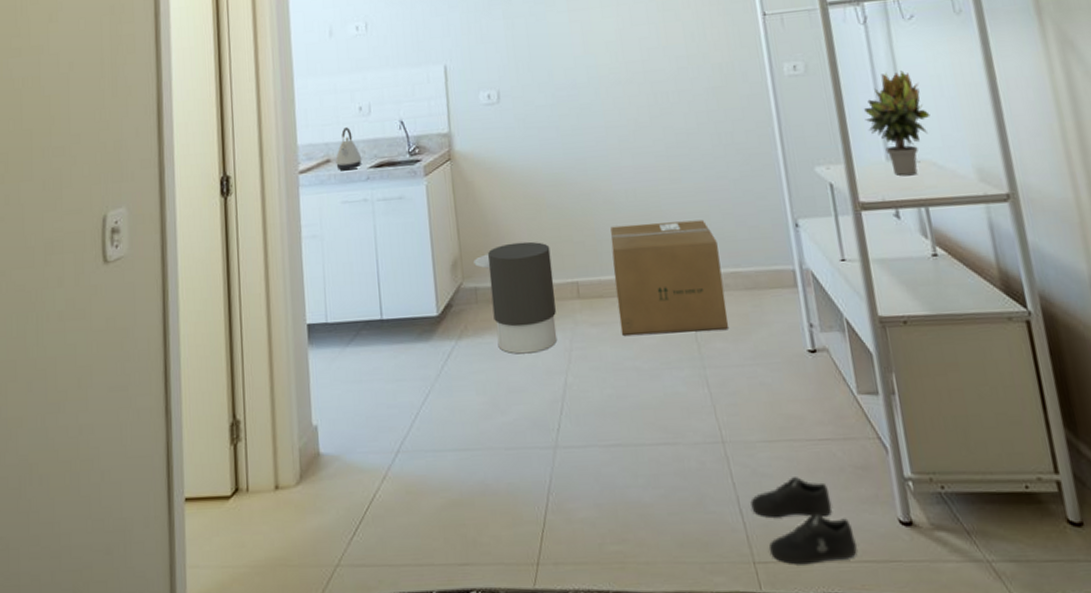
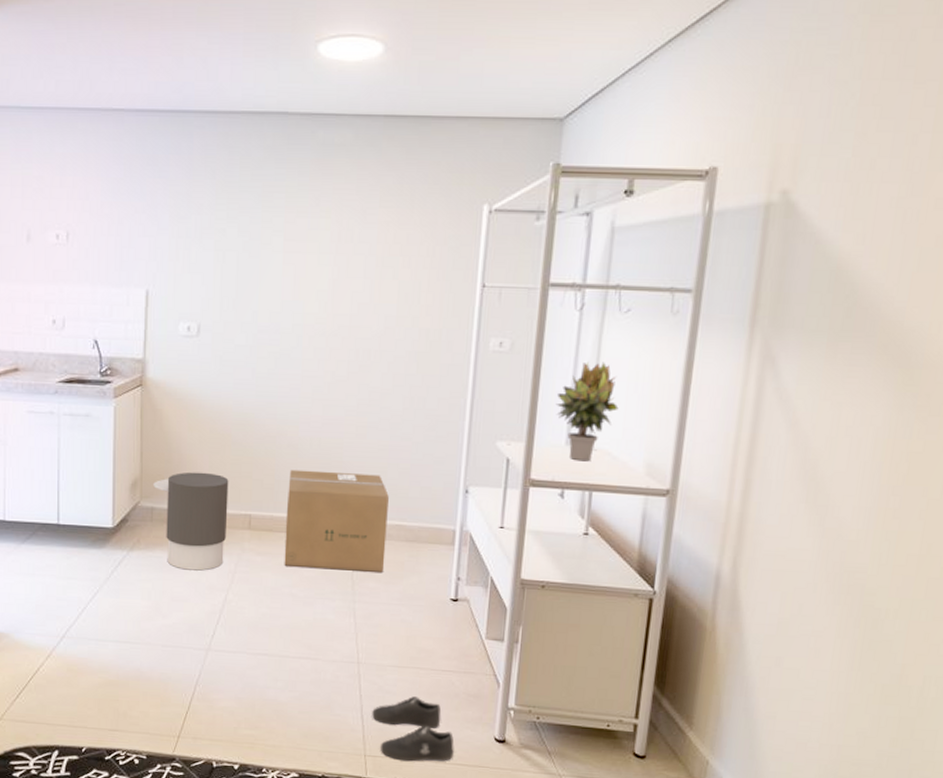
kettle: present [336,127,362,171] -> none [24,338,52,382]

